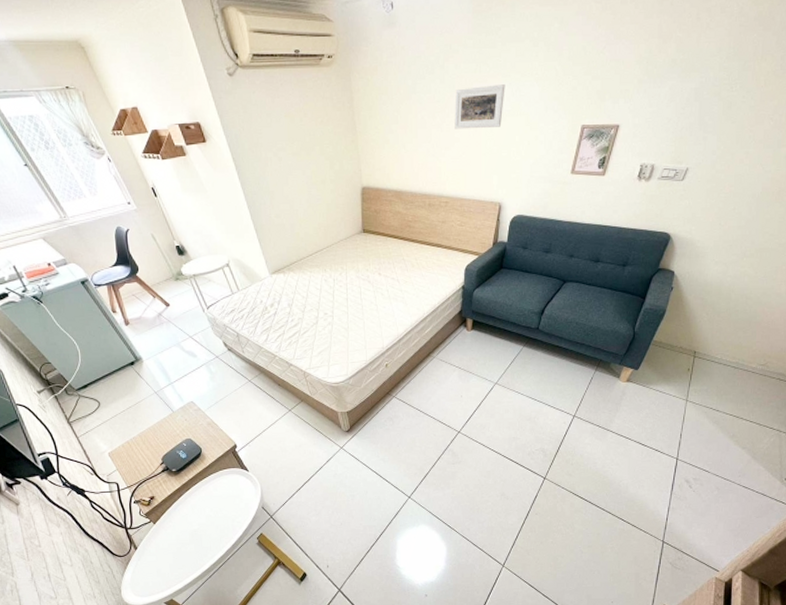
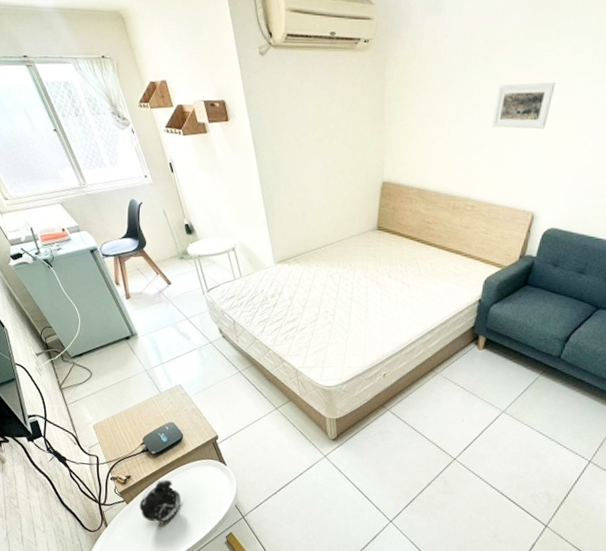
alarm clock: none [166,494,208,538] -> present [139,479,181,525]

